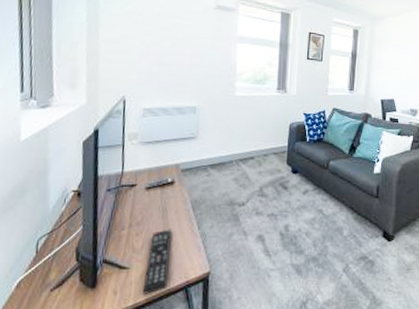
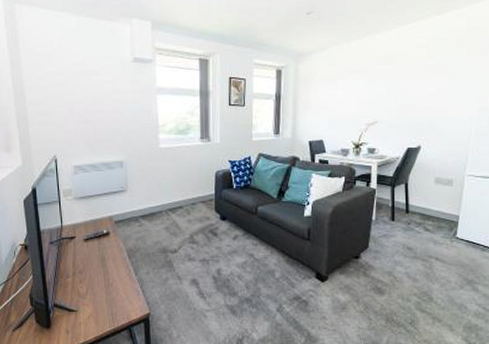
remote control: present [142,229,172,296] -> none [91,276,113,334]

